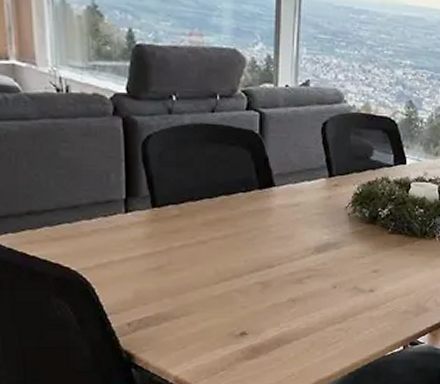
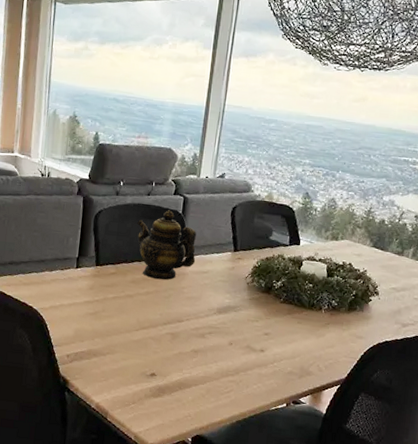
teapot: none [201,130,283,219] -> present [137,210,196,280]

